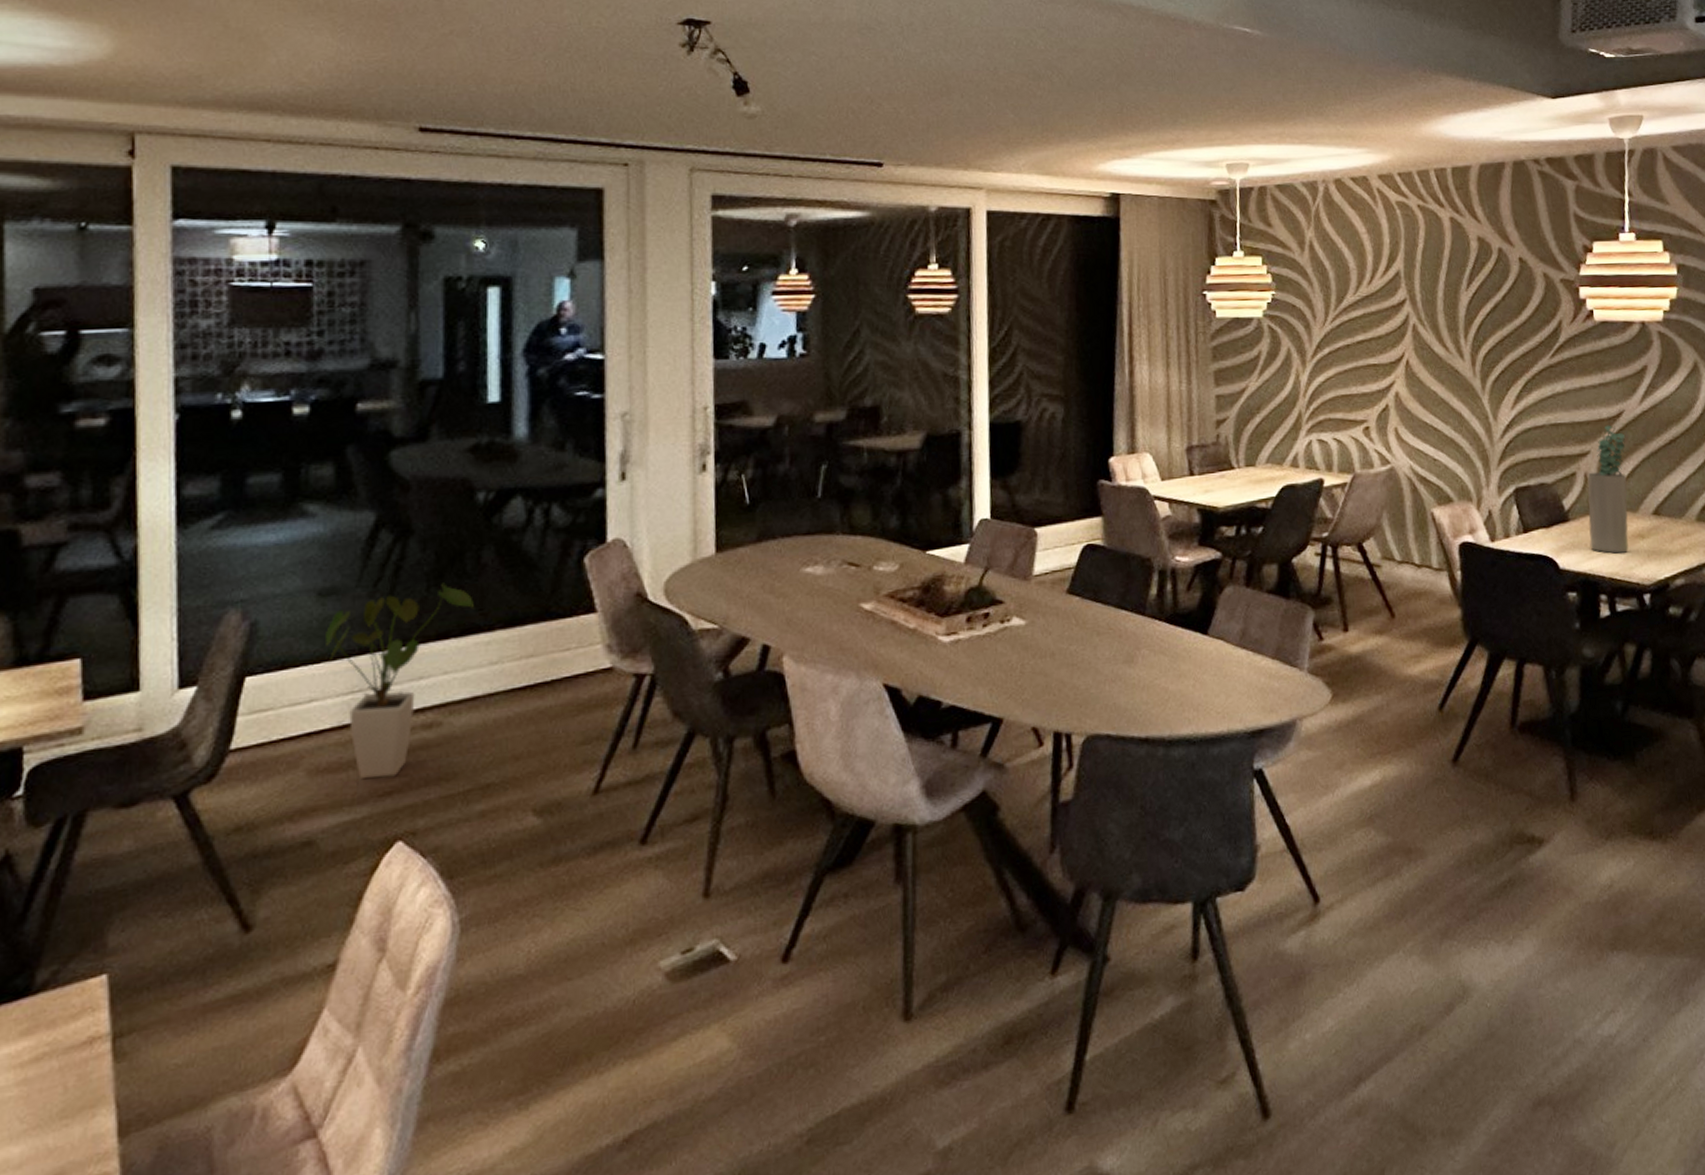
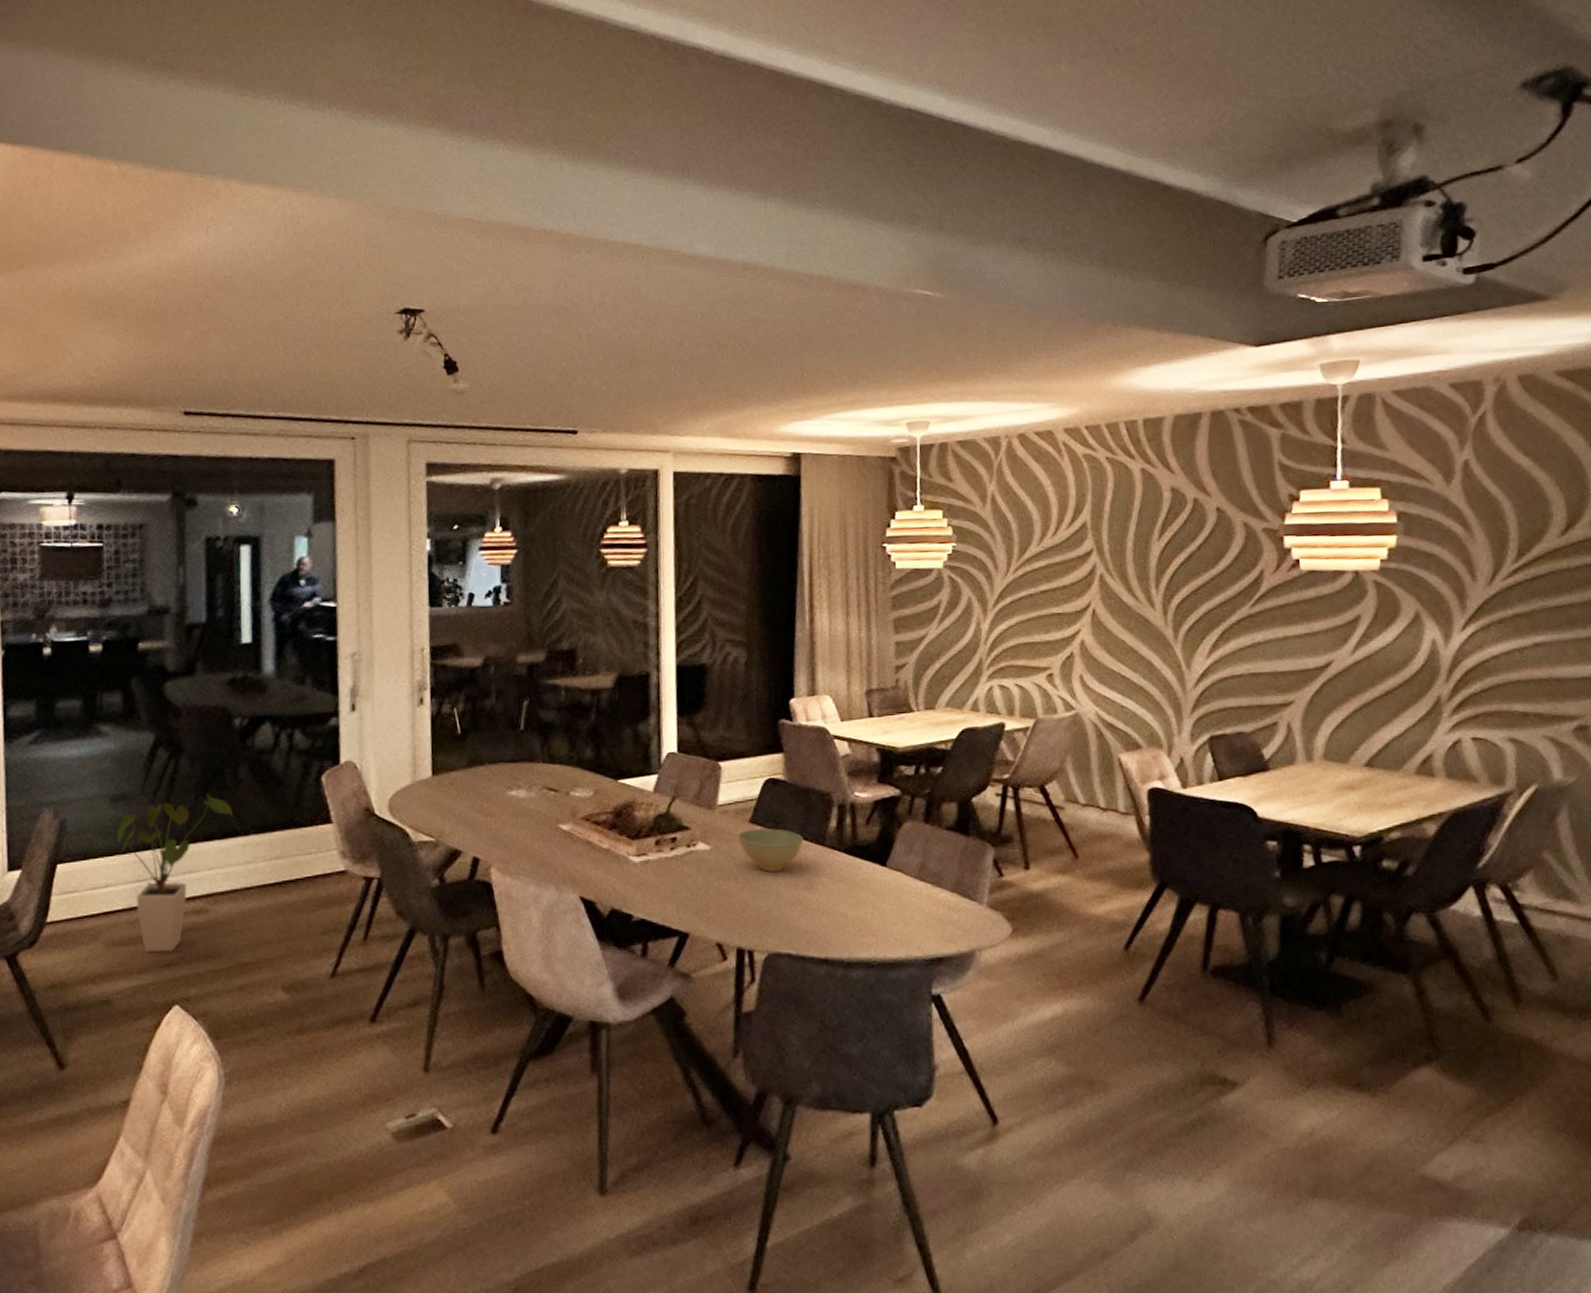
bowl: none [1055,598,1123,646] -> present [738,828,804,872]
vase: present [1587,419,1629,554] -> none [1290,669,1337,804]

